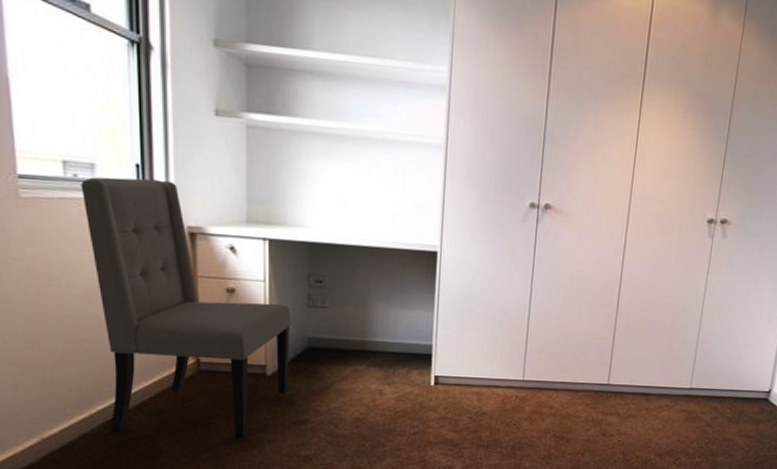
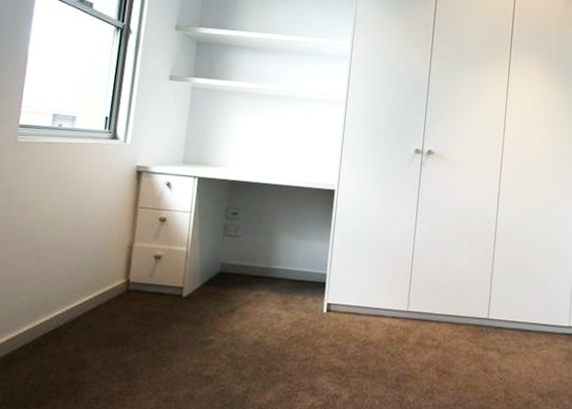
chair: present [80,177,291,437] -> none [47,126,209,354]

